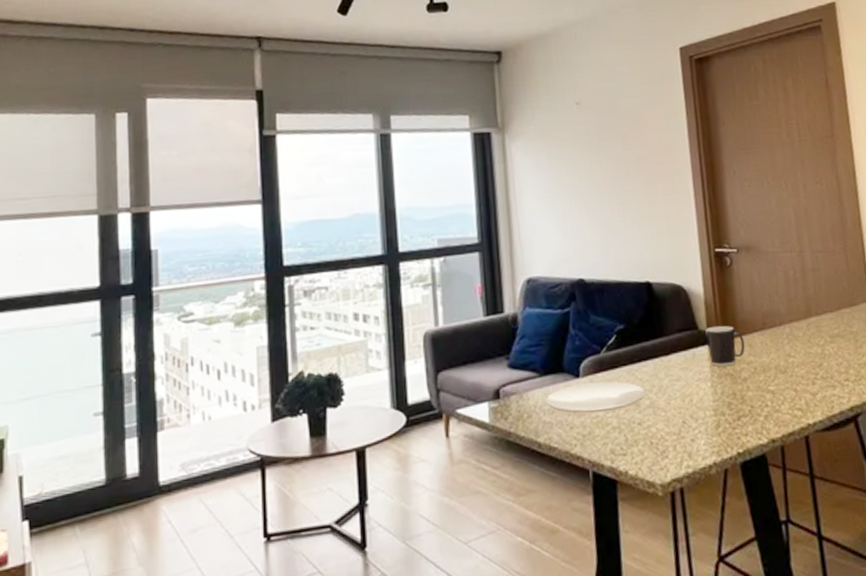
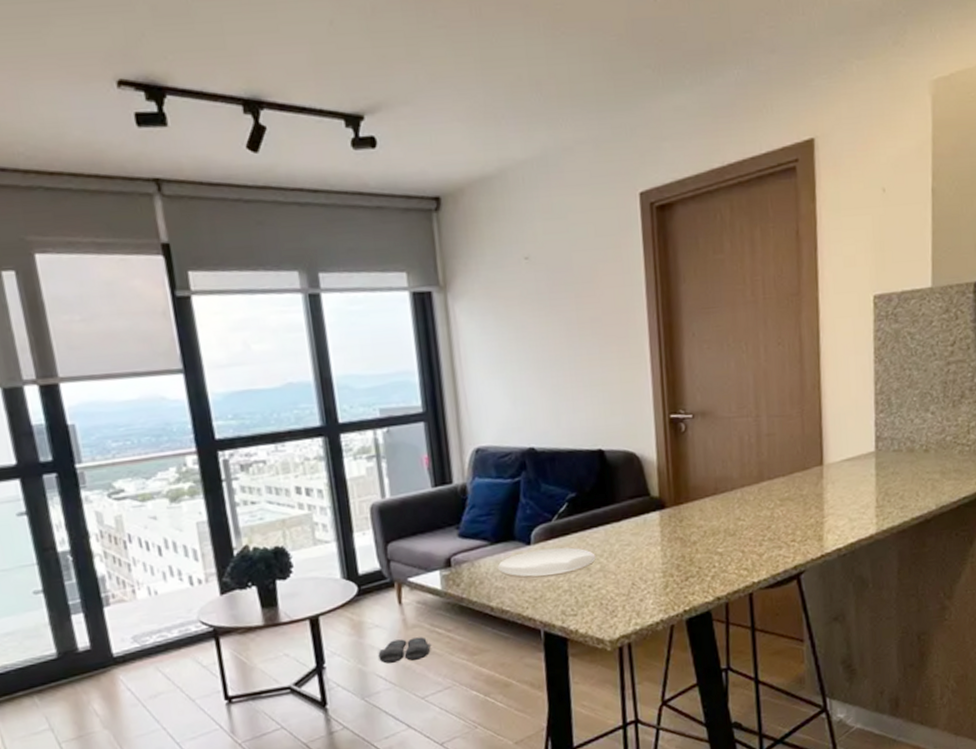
slippers: none [422,474,477,502] -> present [378,637,432,663]
mug: present [705,325,745,367] -> none [657,491,696,532]

